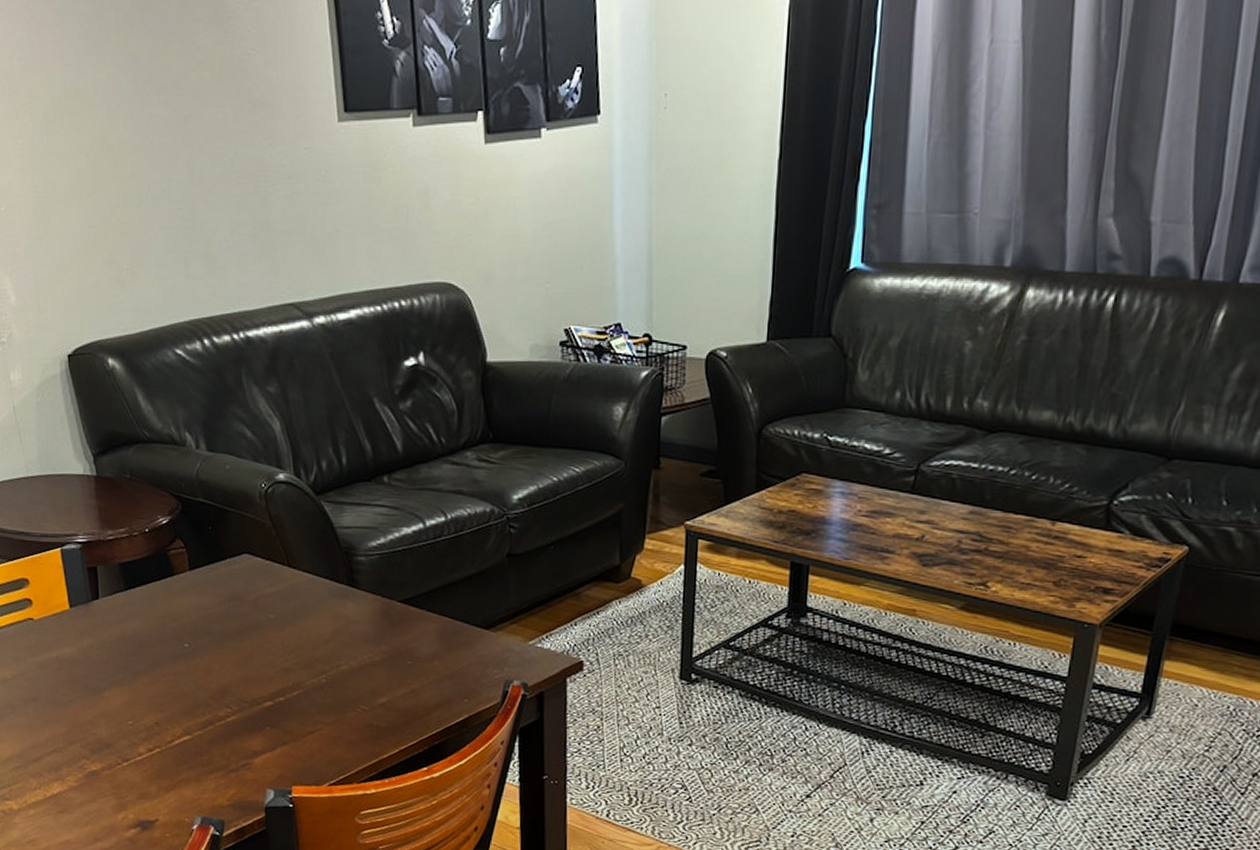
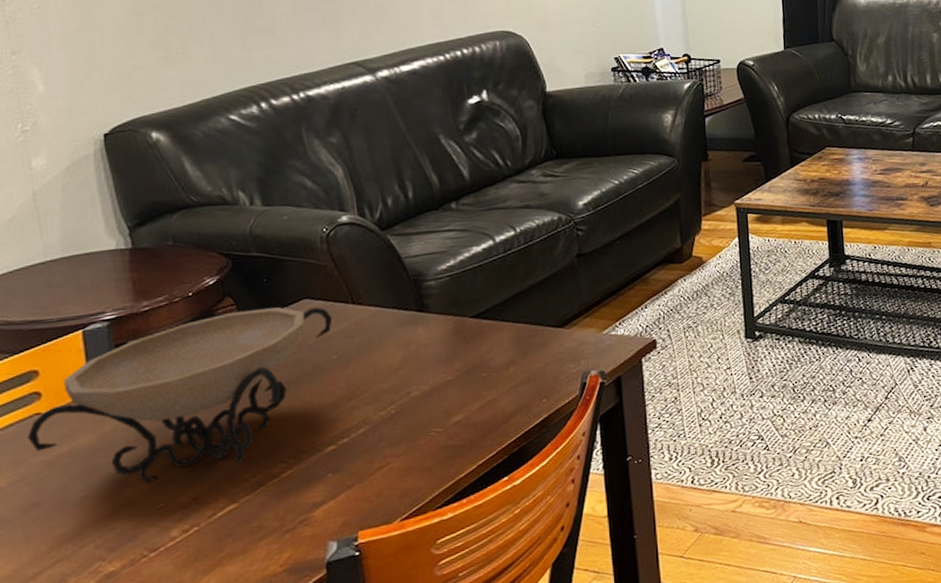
decorative bowl: none [24,554,271,701] -> present [27,307,333,484]

